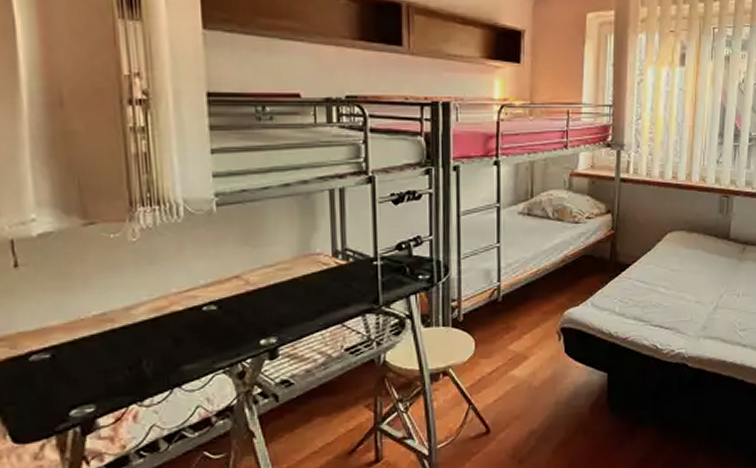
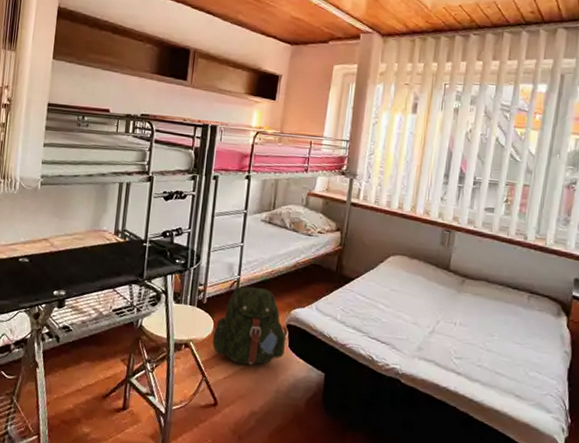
backpack: none [475,292,562,382] -> present [212,286,287,365]

